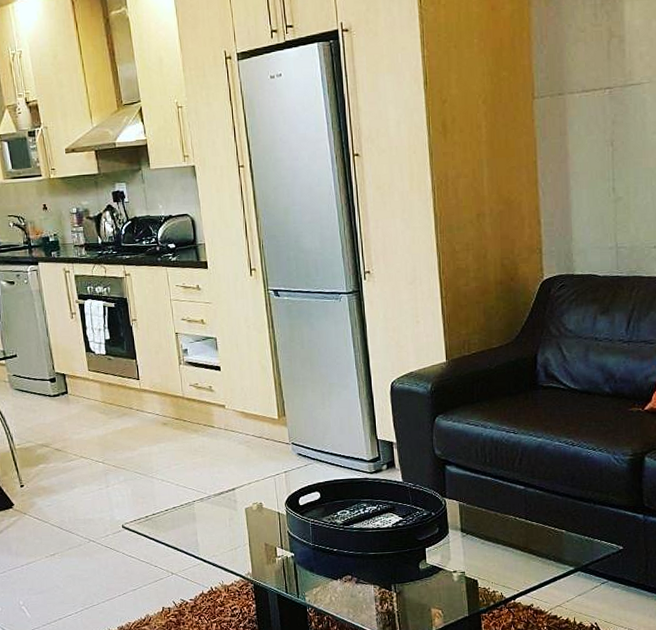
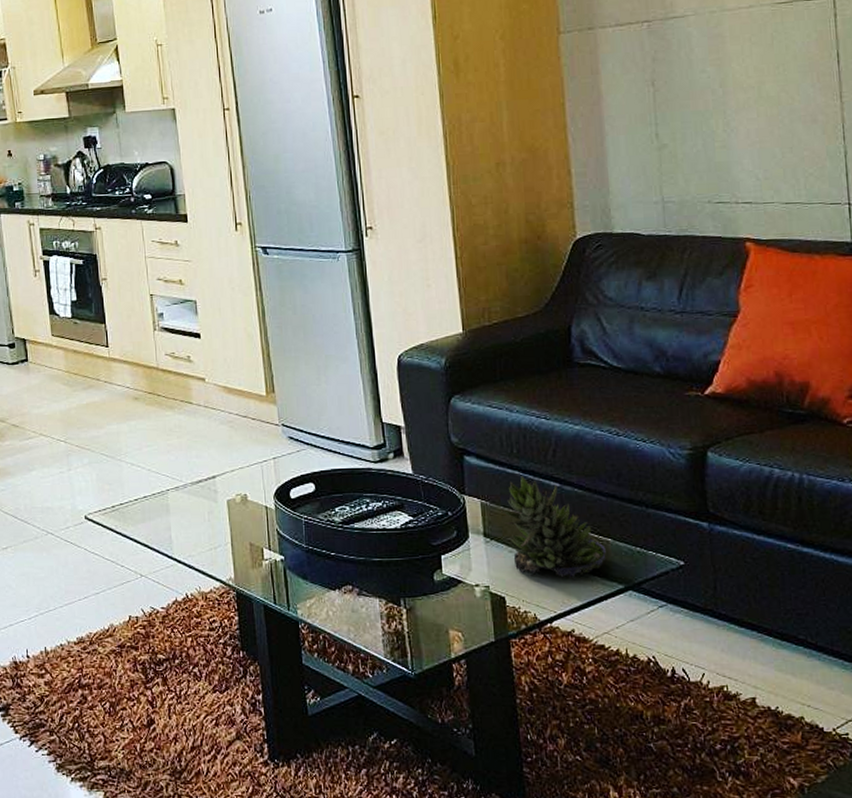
succulent plant: none [476,481,560,564] -> present [501,476,606,579]

